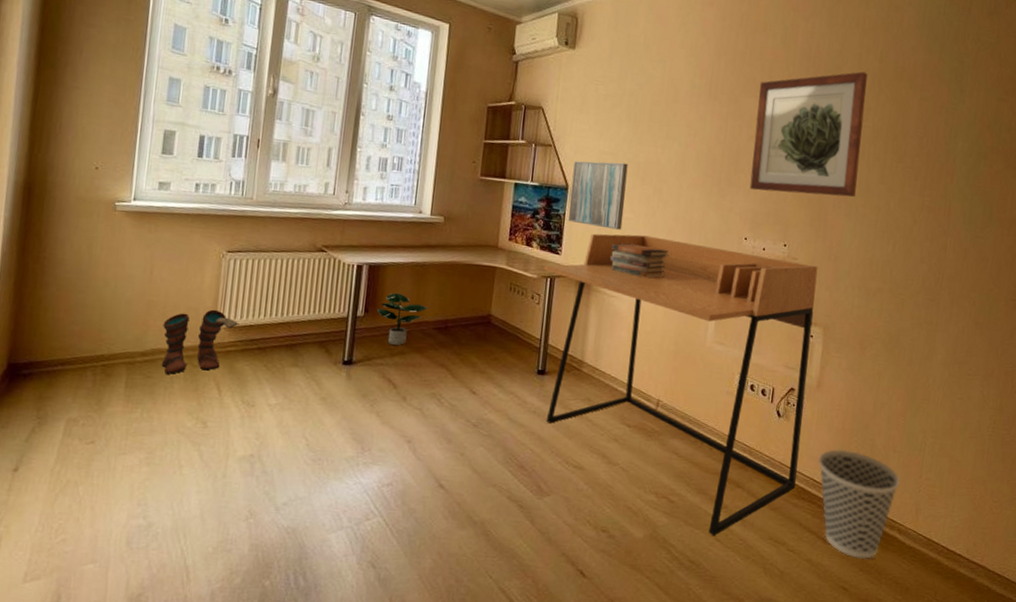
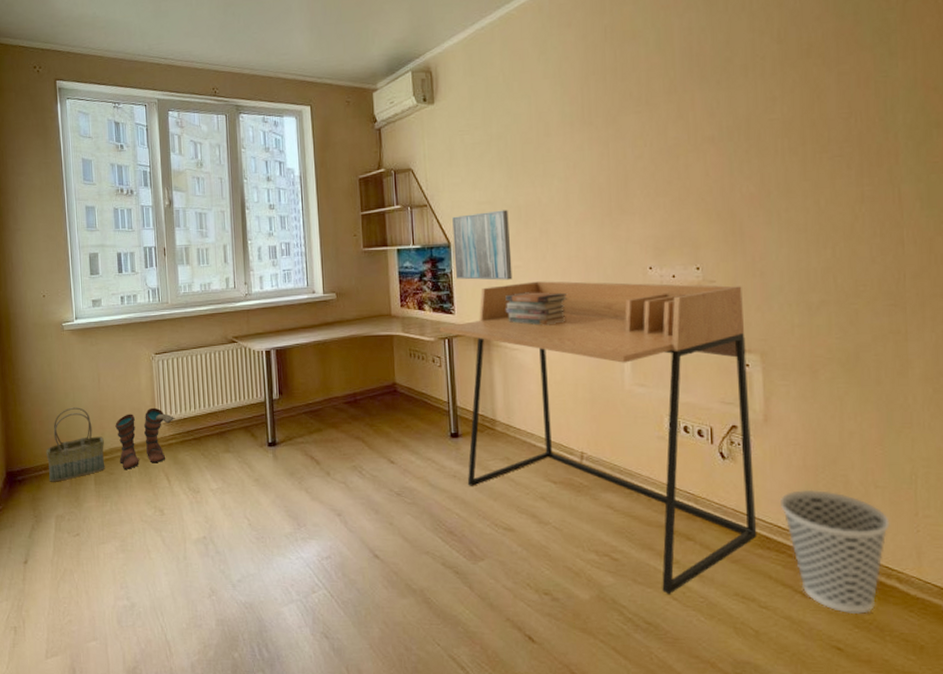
basket: none [66,298,146,381] -> present [46,407,105,482]
potted plant: present [377,293,427,345] -> none [290,373,335,423]
wall art: present [749,71,868,197] -> none [638,58,775,214]

